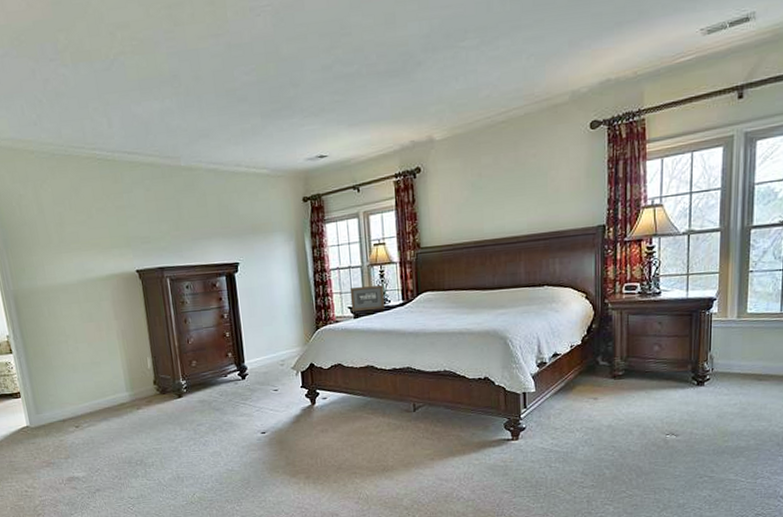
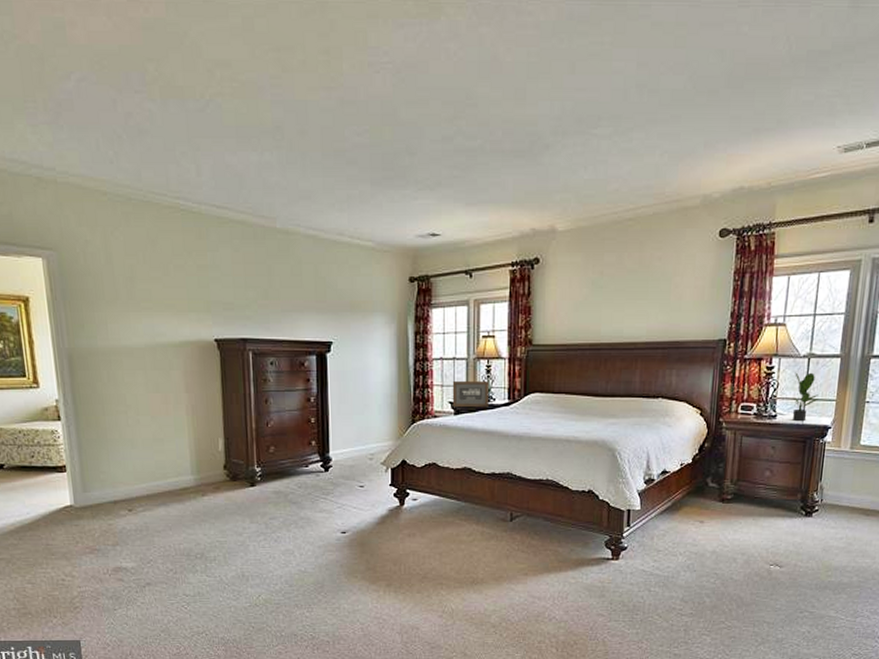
potted plant: none [675,248,701,296] -> present [792,372,819,421]

